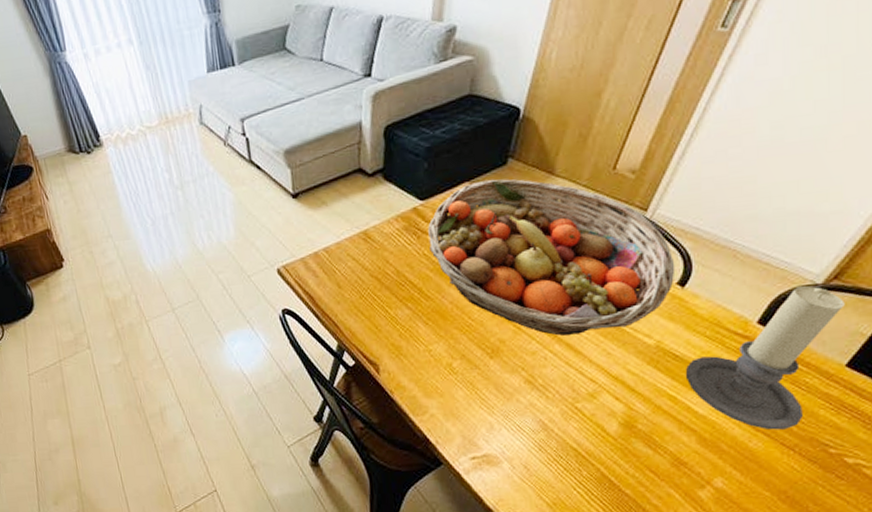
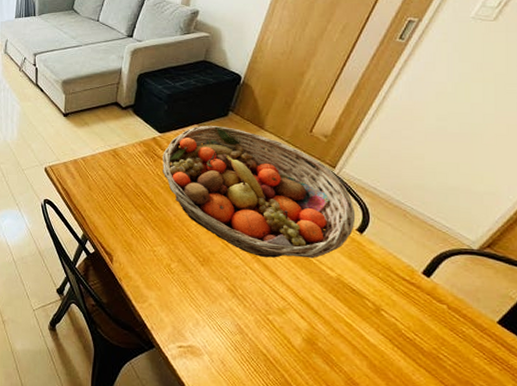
candle holder: present [685,285,845,430] -> none [360,248,496,370]

